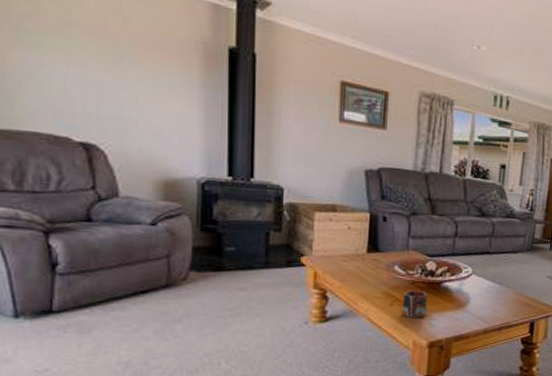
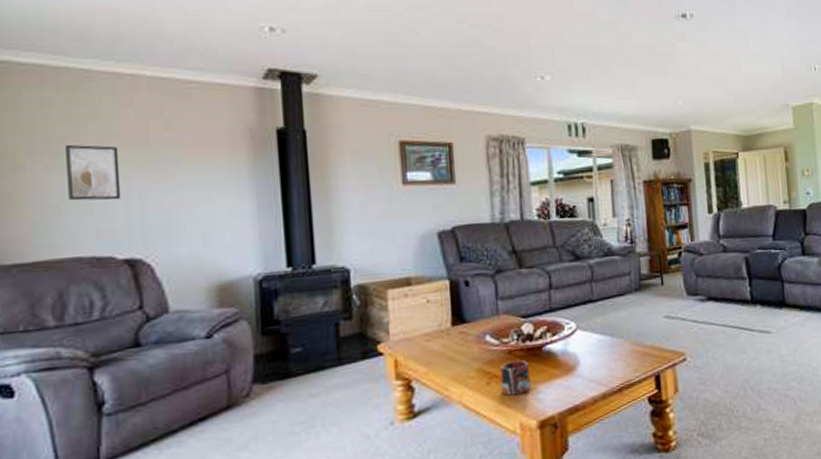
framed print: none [27,23,79,86] -> present [66,144,121,201]

